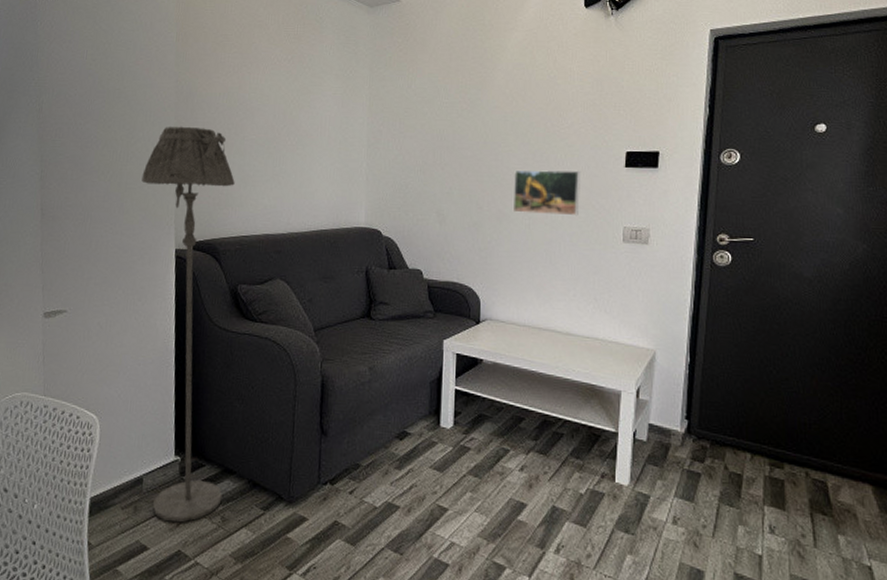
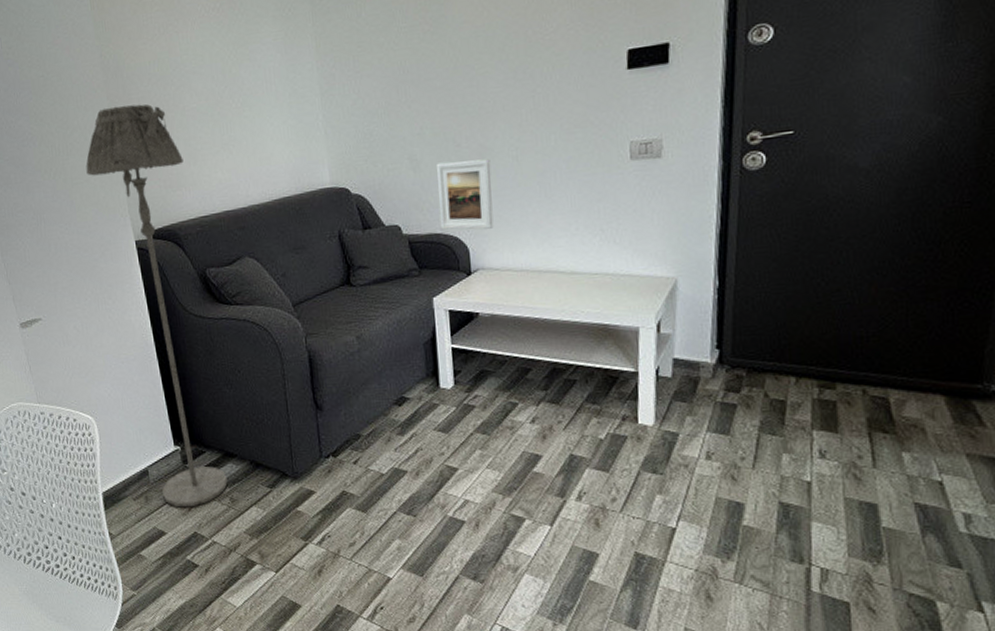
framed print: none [457,220,506,284] -> present [436,159,494,230]
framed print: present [512,169,582,216] -> none [492,82,575,145]

